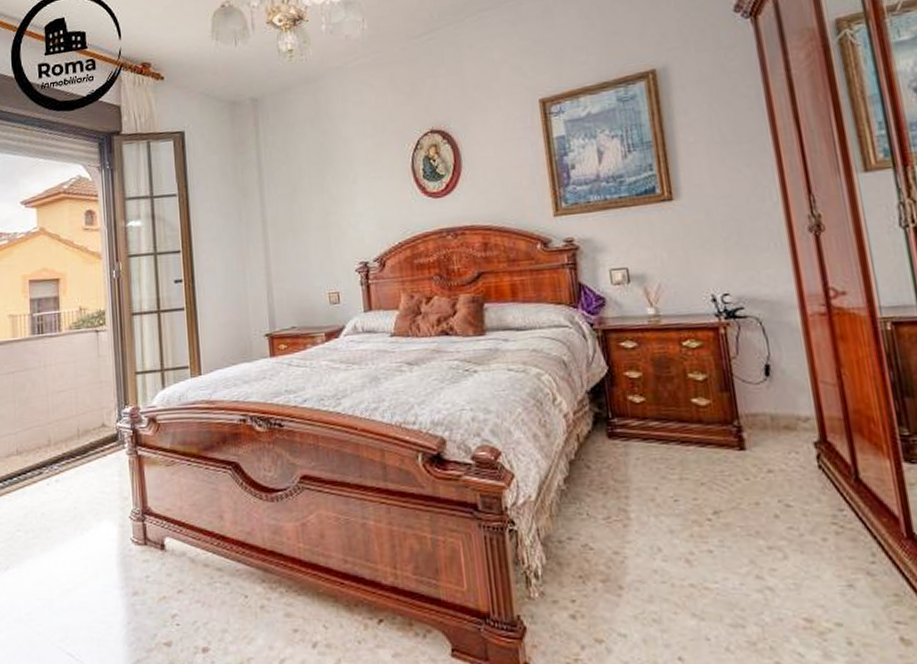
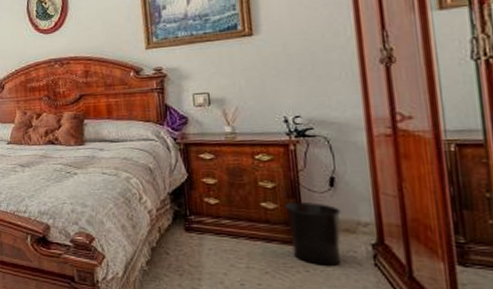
waste bin: none [718,395,783,473] -> present [285,202,342,267]

